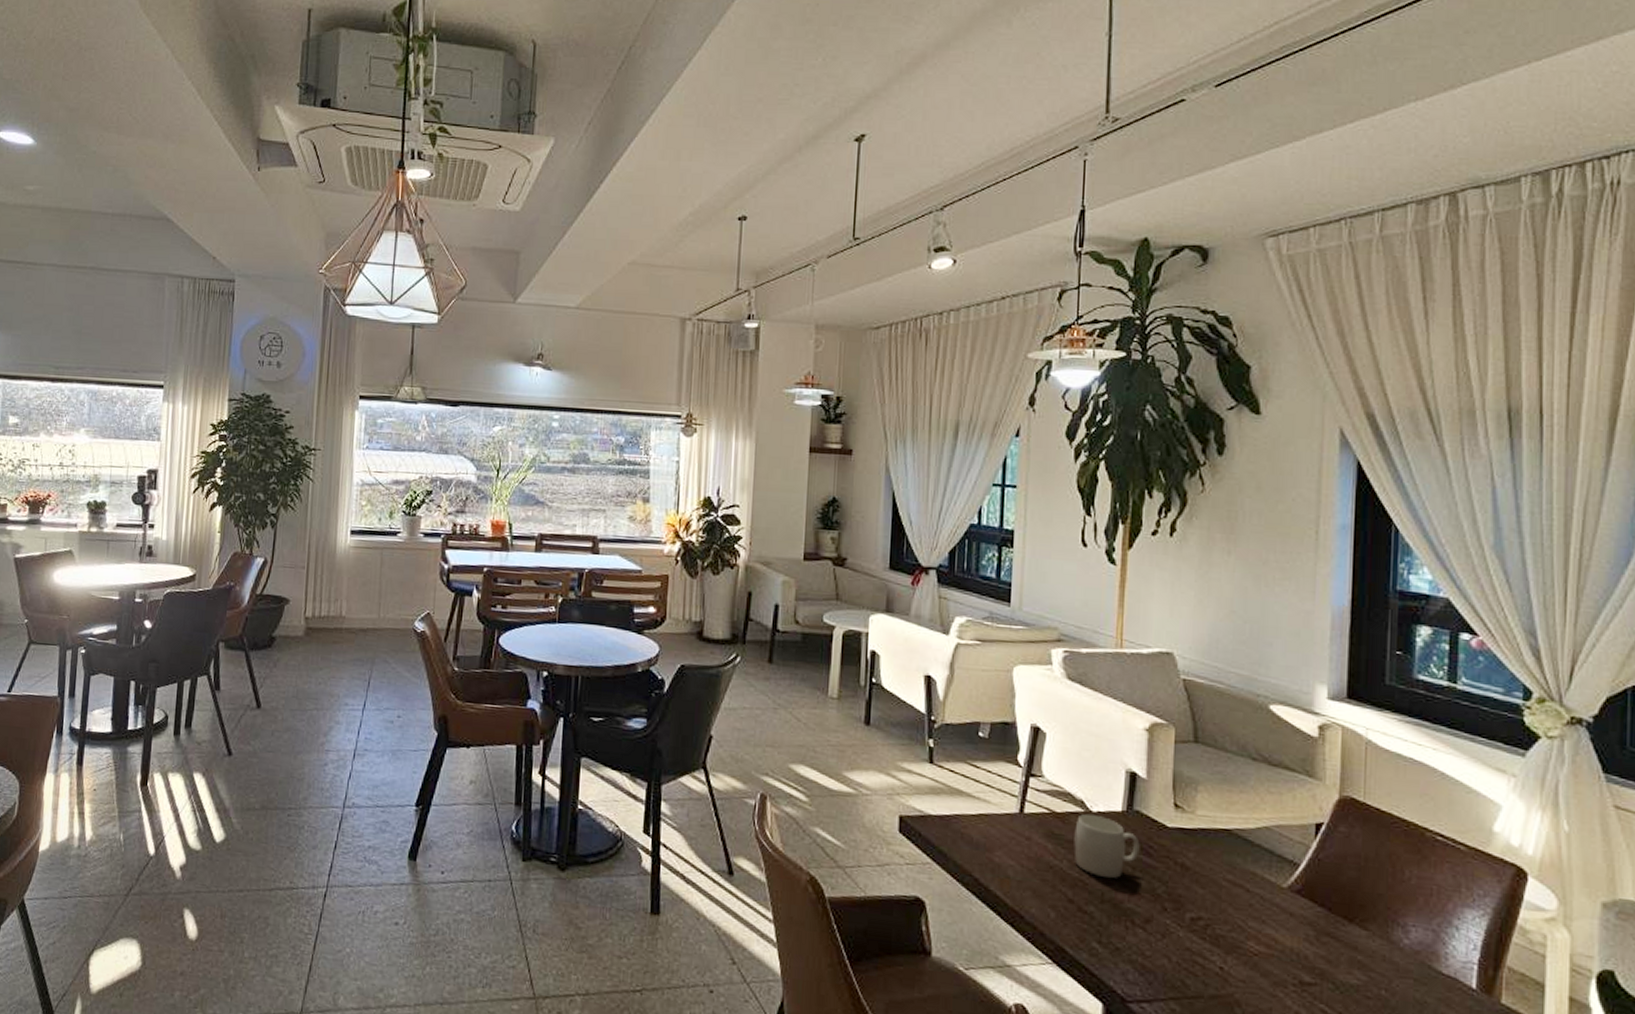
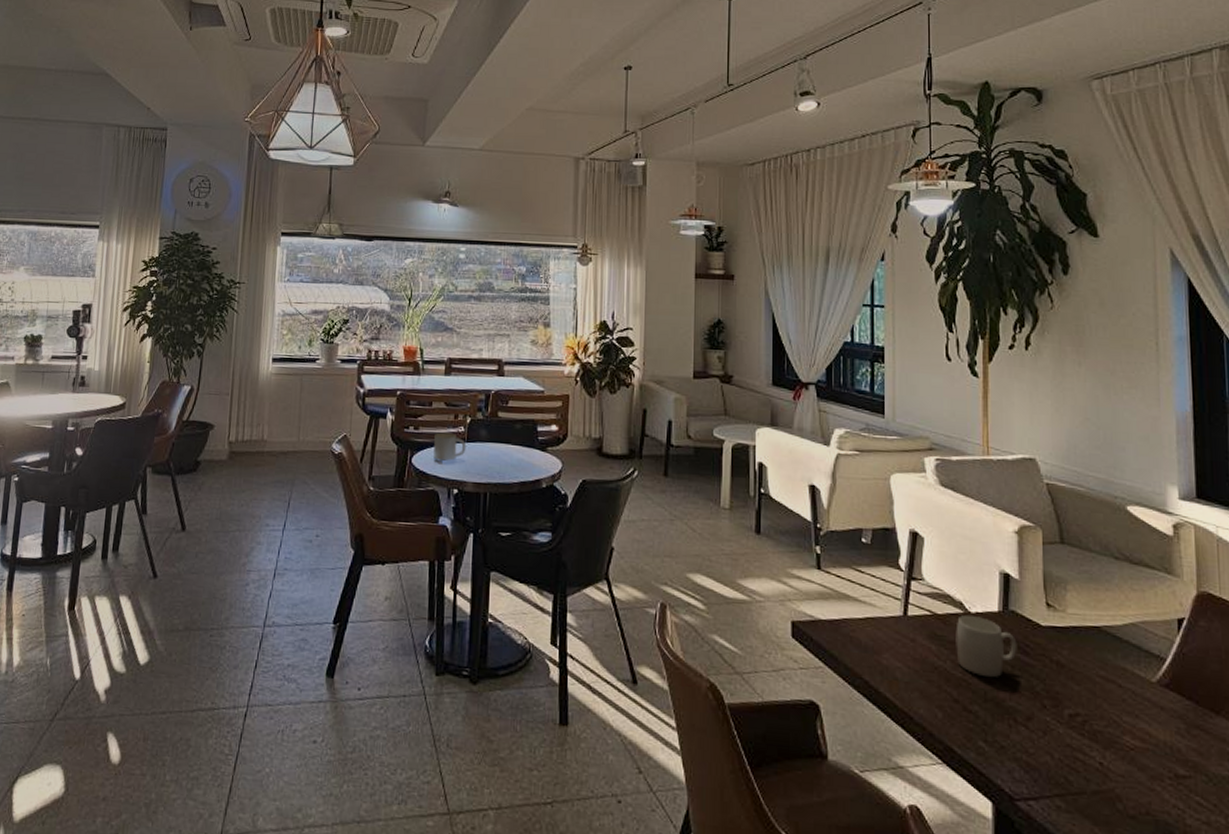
mug: none [522,612,558,642] -> present [433,432,467,461]

